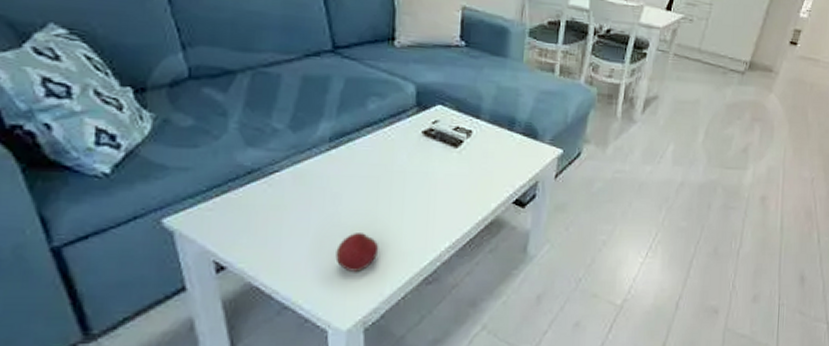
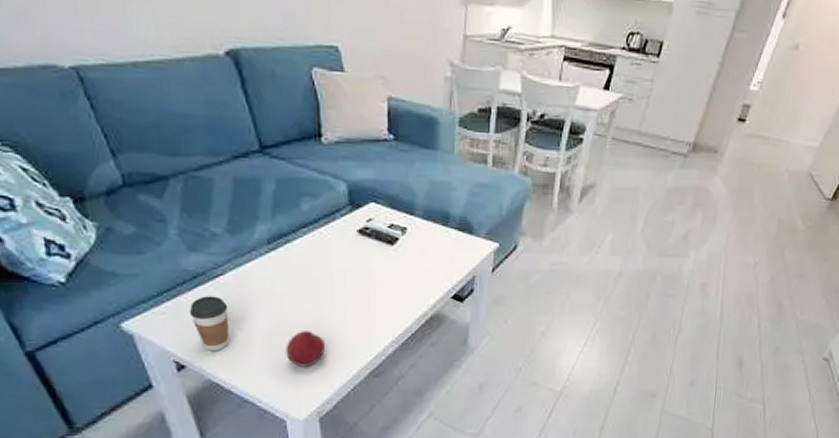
coffee cup: none [237,193,280,252] -> present [189,296,229,352]

